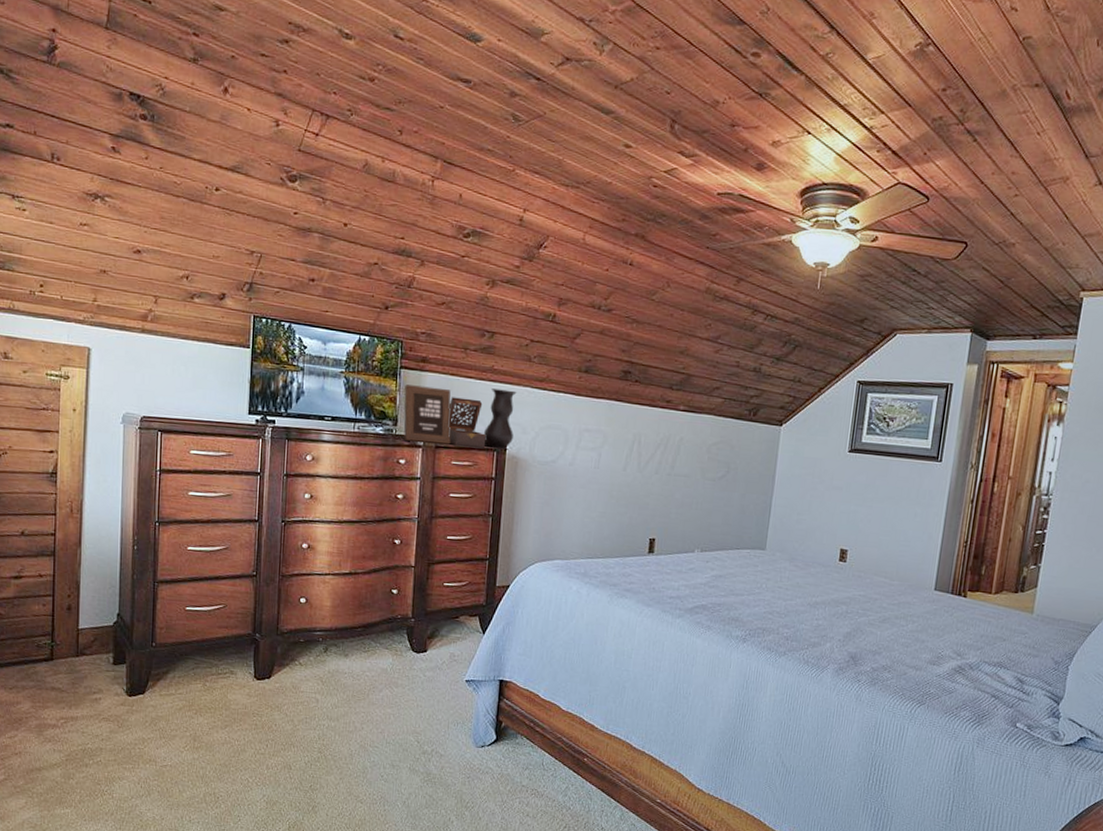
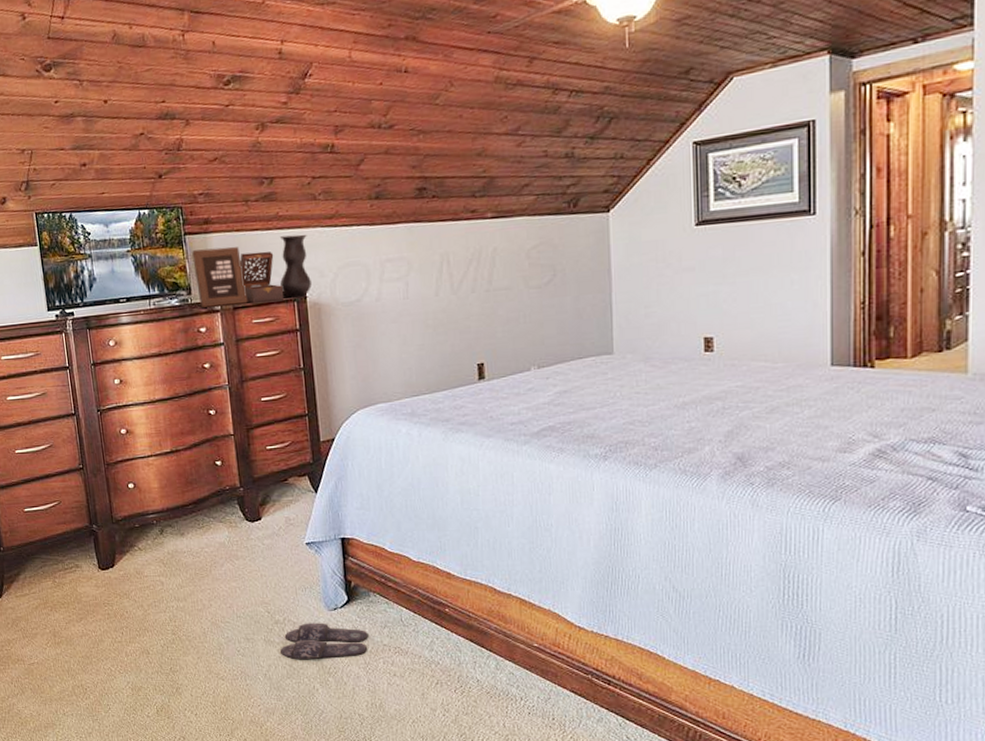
slippers: none [423,756,510,794] -> present [280,623,368,660]

